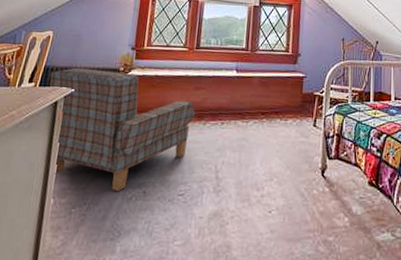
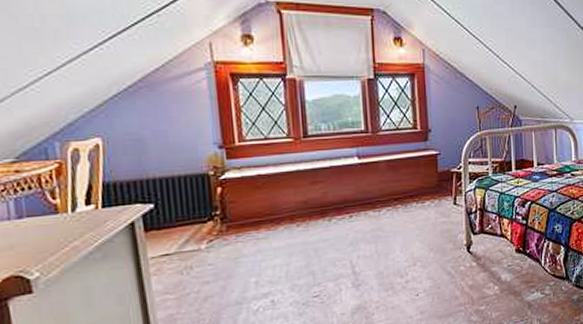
armchair: present [50,67,195,192] -> none [114,176,316,307]

